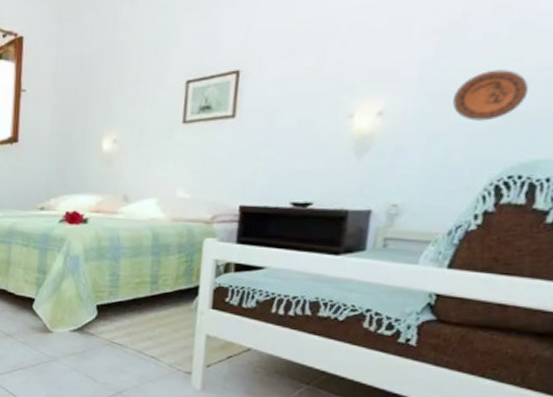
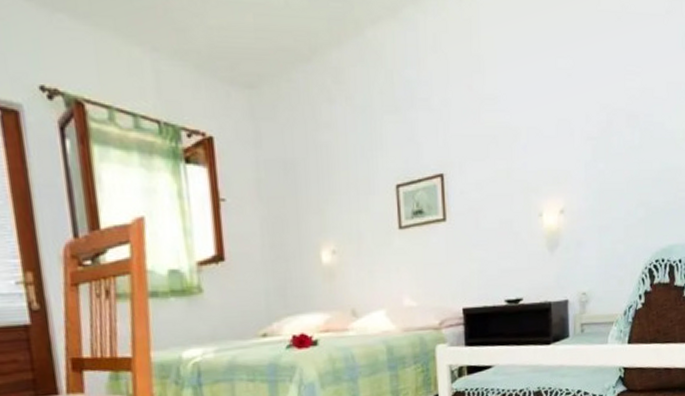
decorative plate: present [452,70,529,121] -> none [611,171,658,215]

